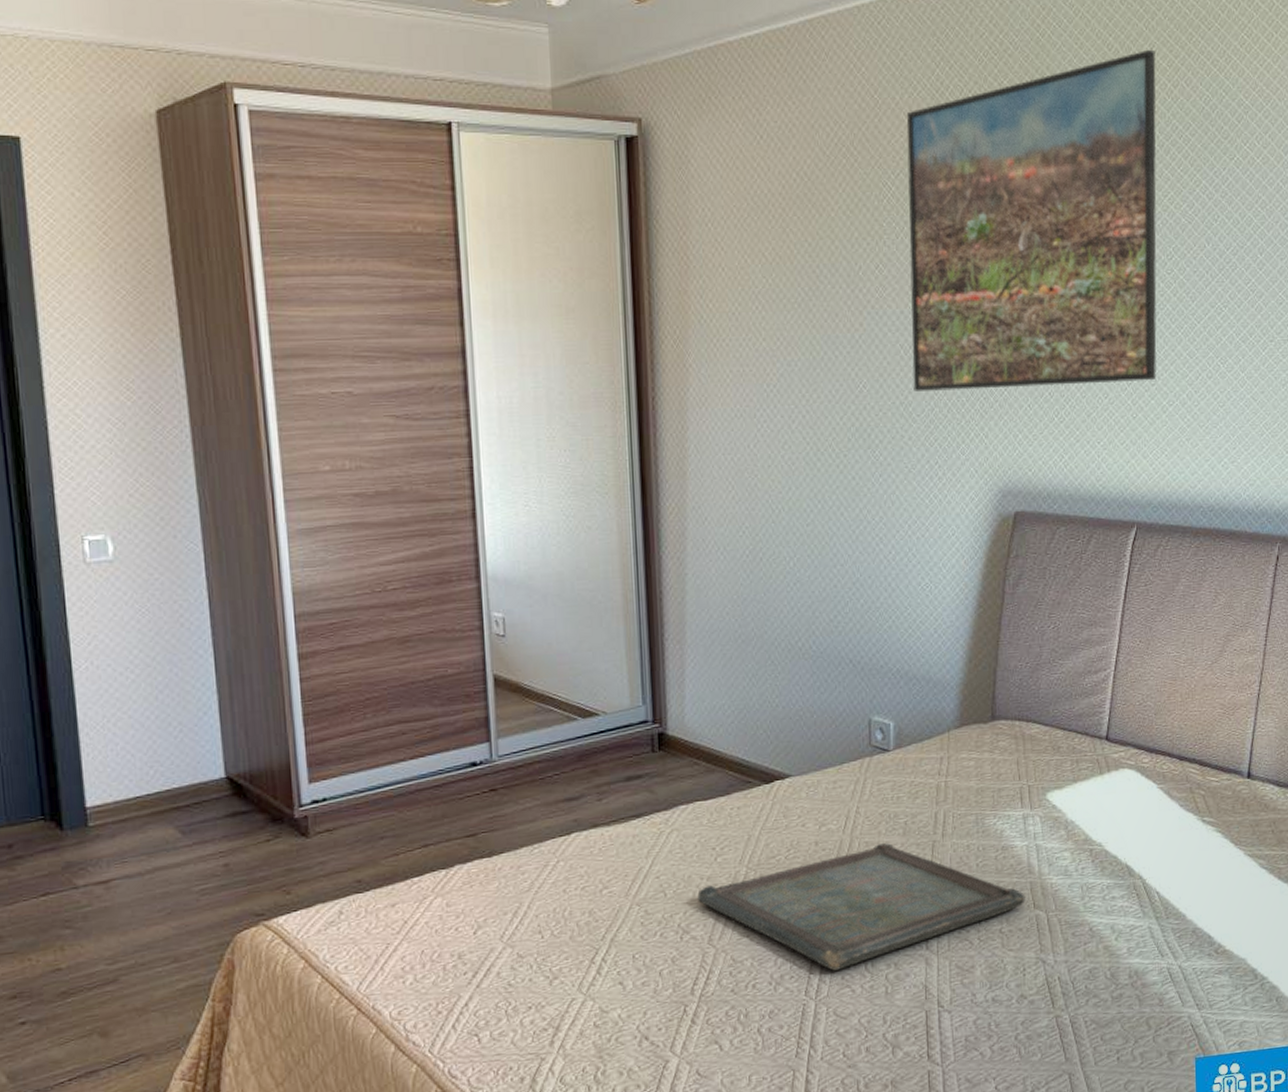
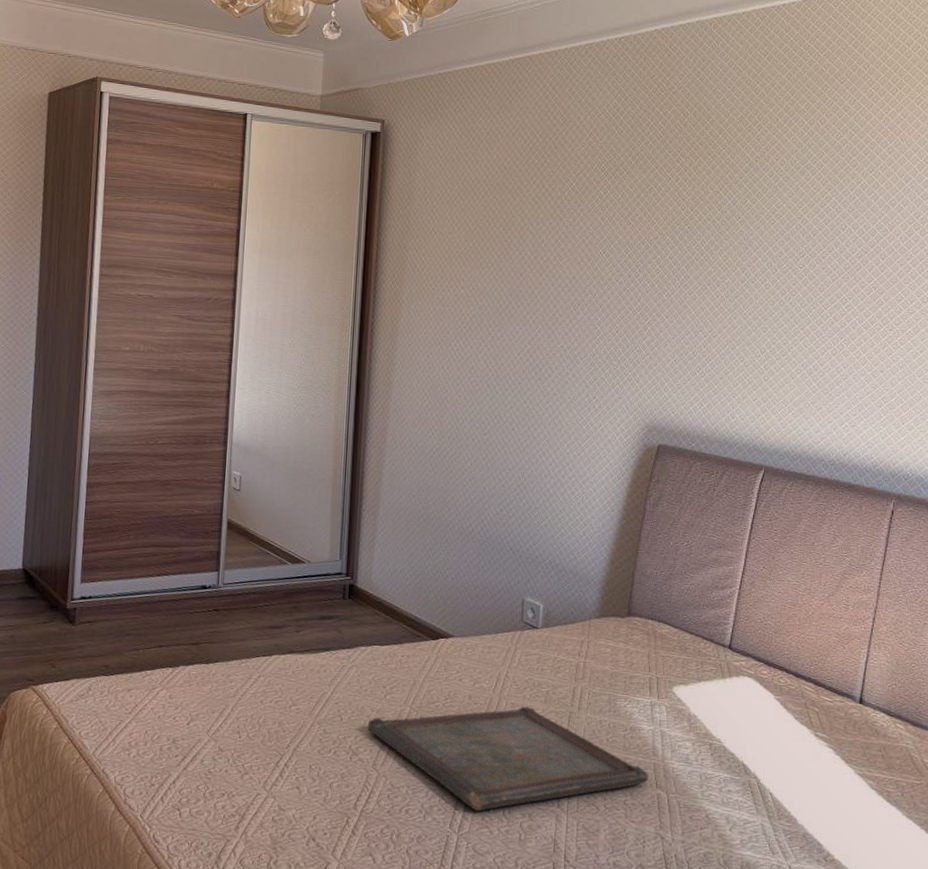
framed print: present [906,49,1157,391] -> none [579,95,795,352]

